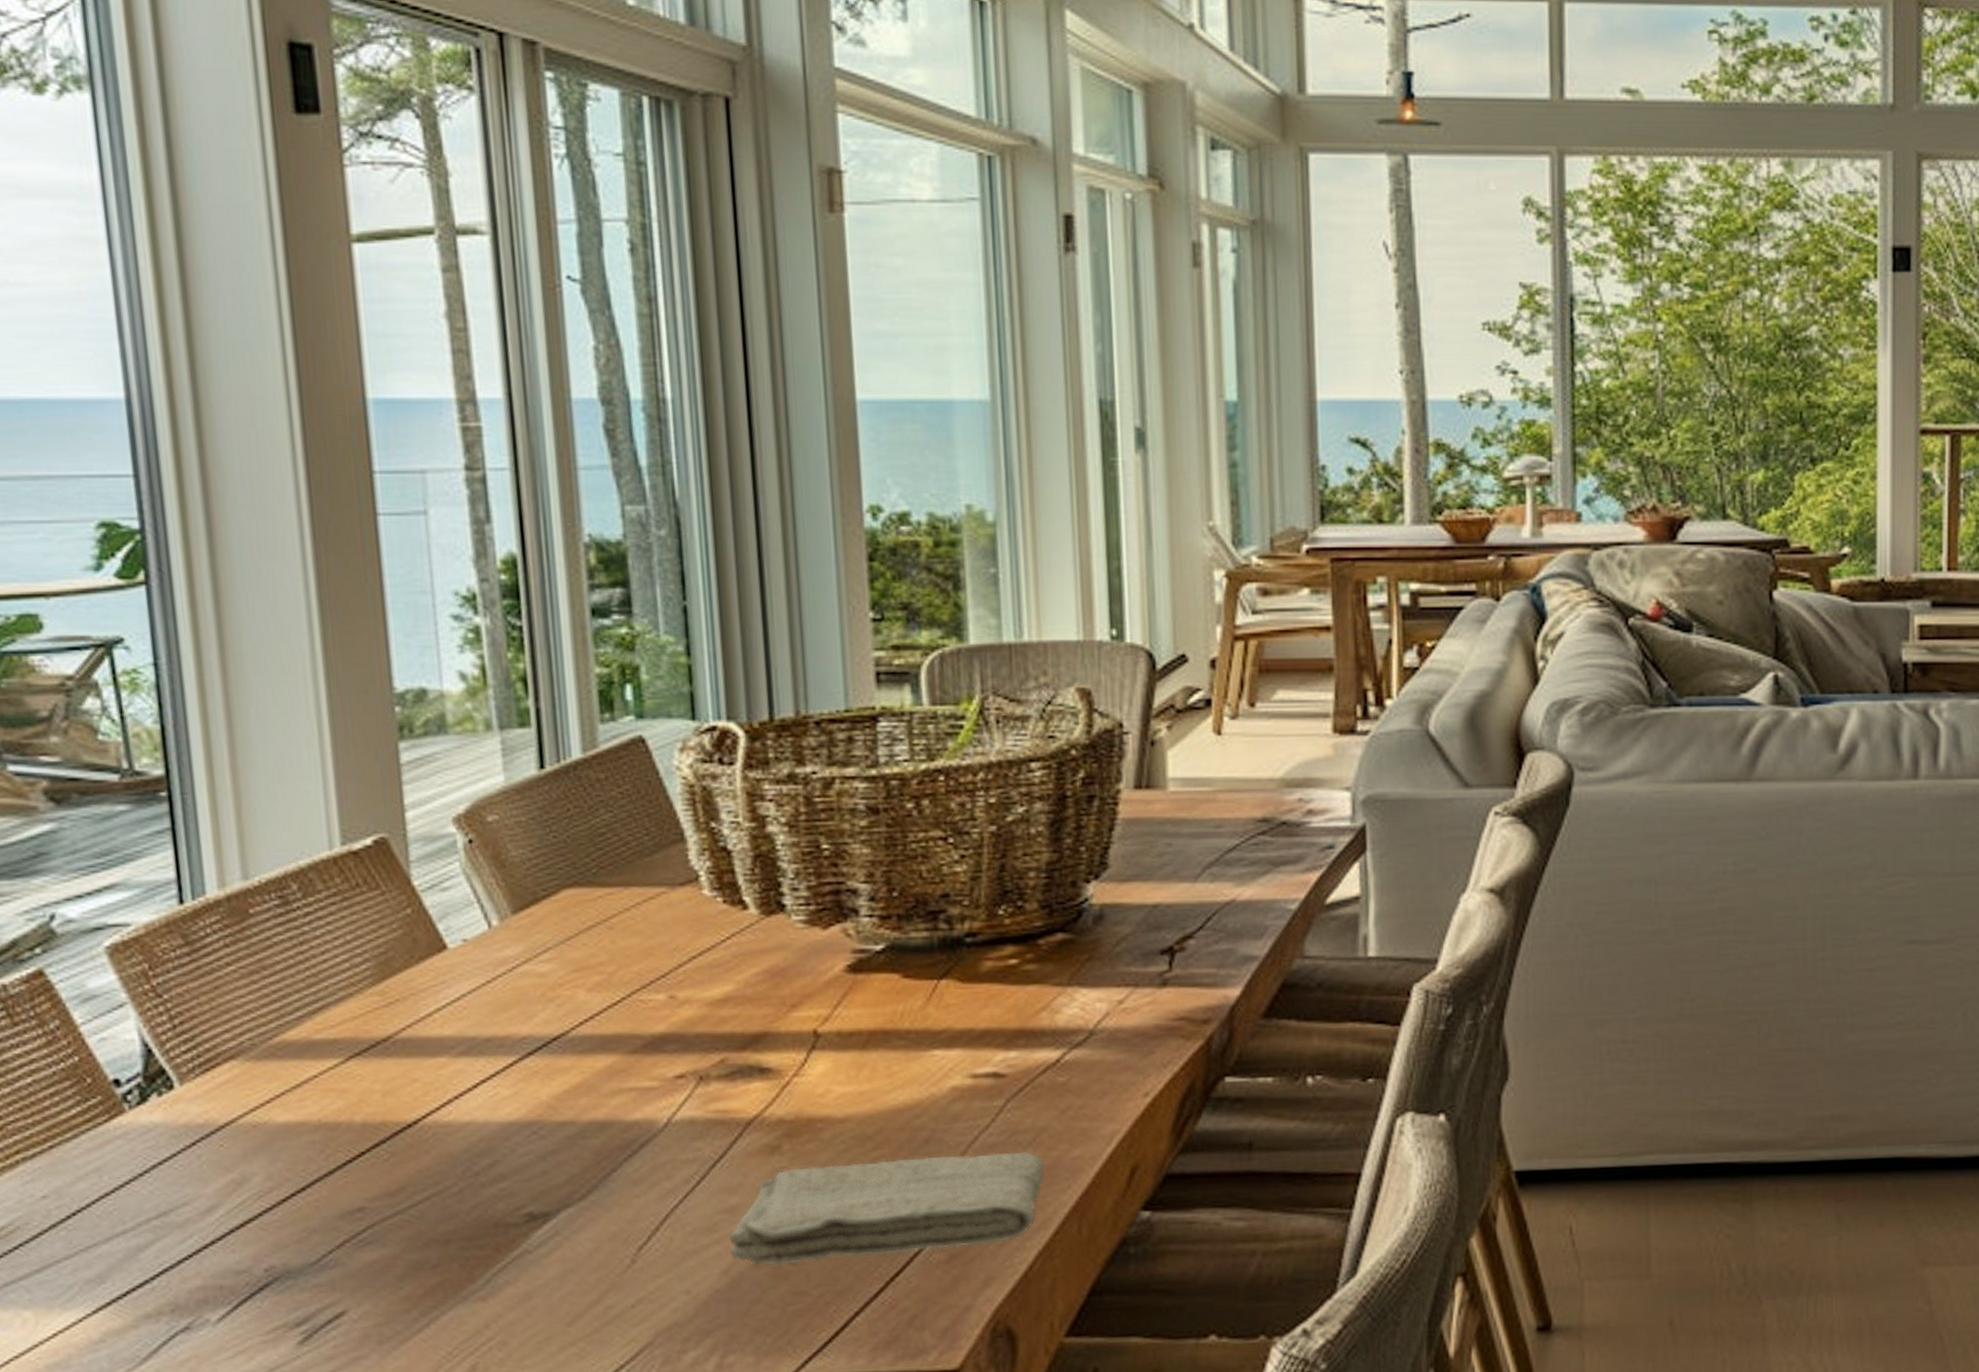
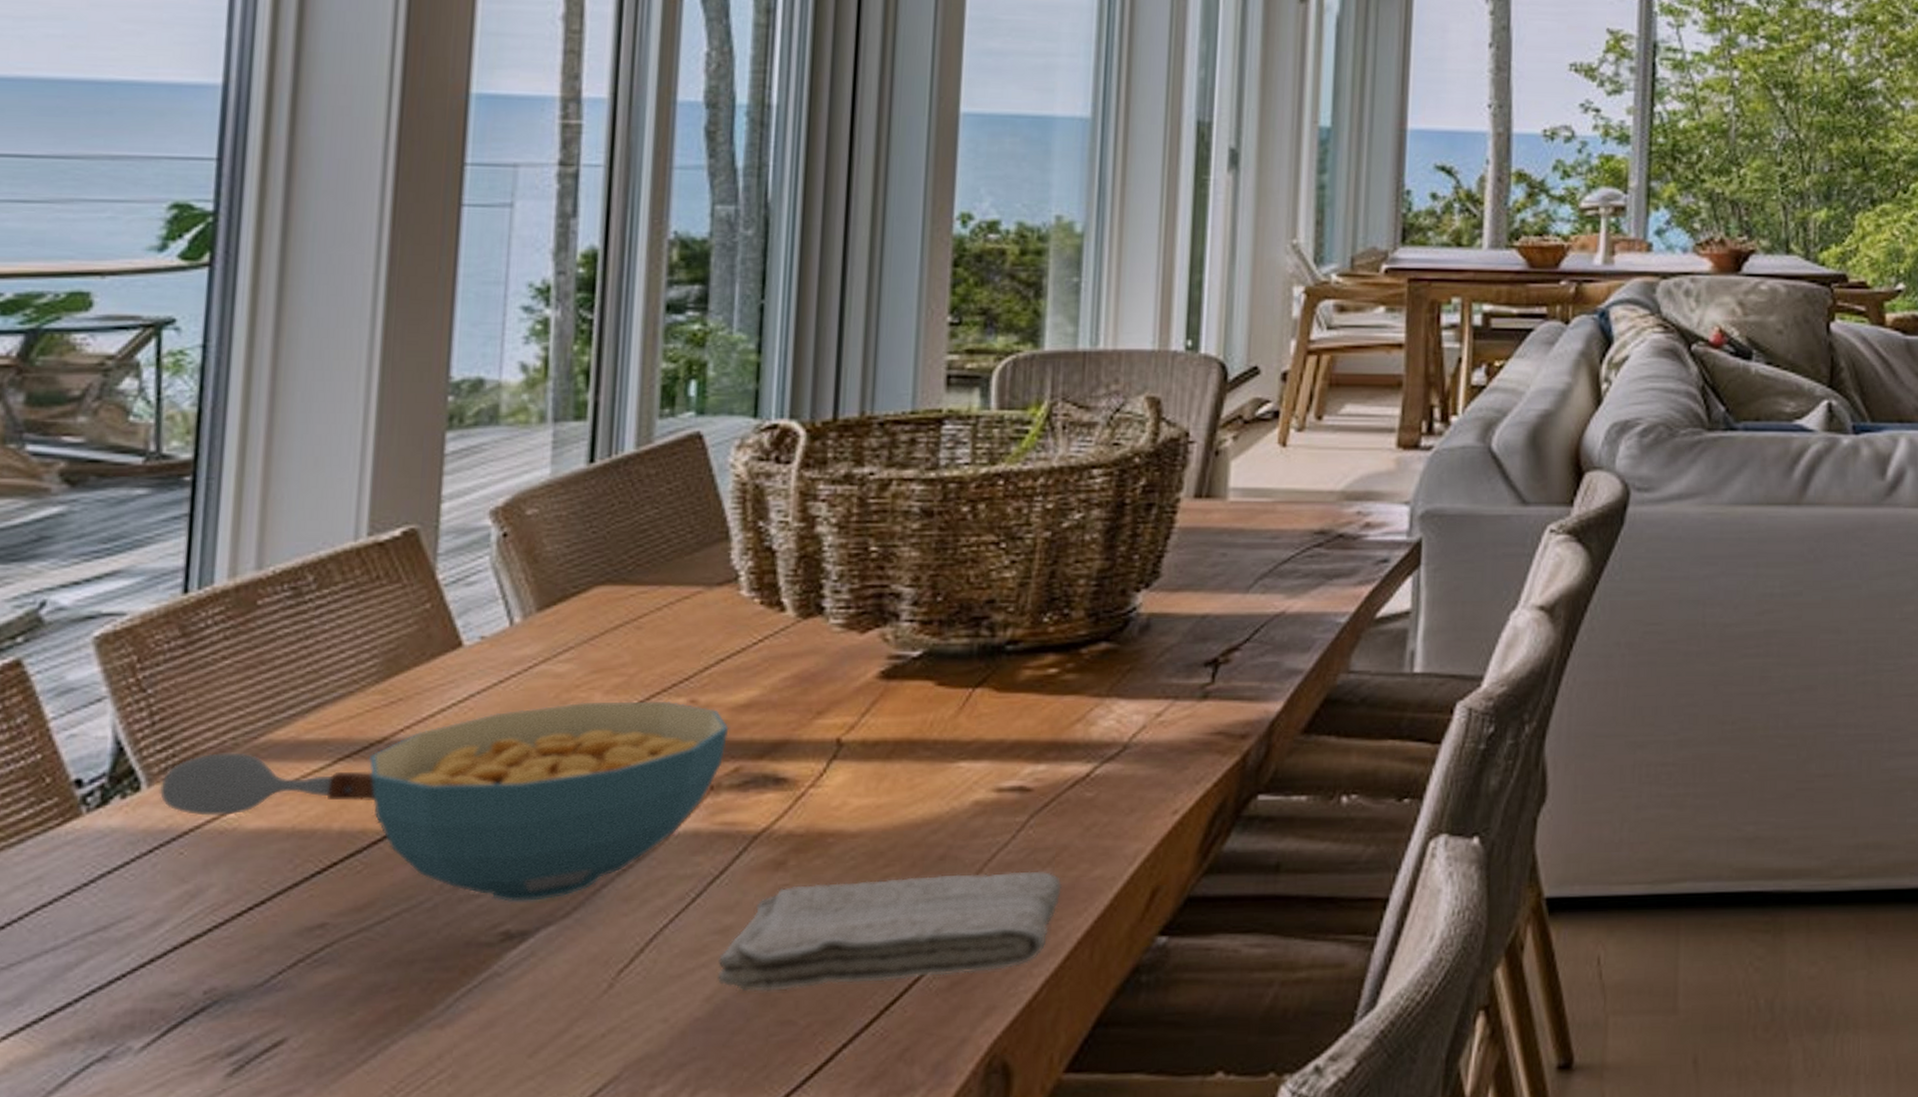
soupspoon: none [190,1052,389,1111] -> present [158,752,375,816]
cereal bowl: none [377,997,710,1186] -> present [368,701,729,902]

